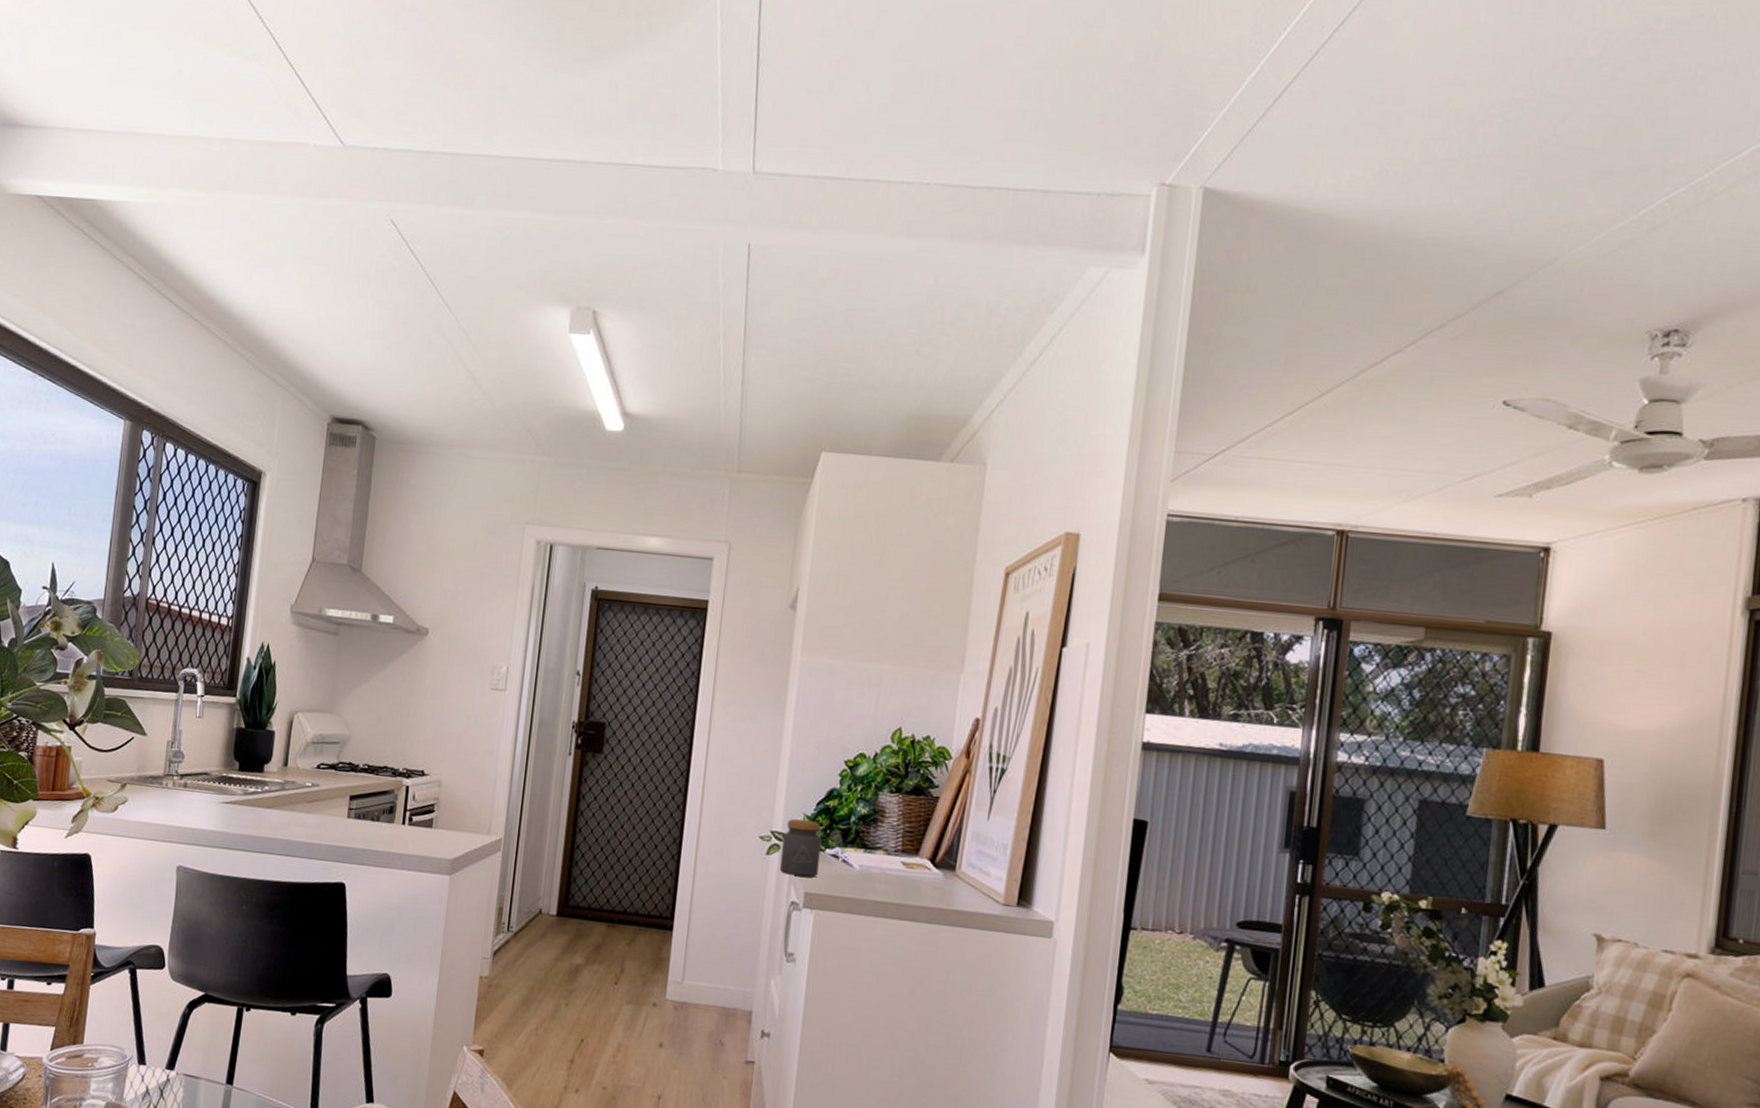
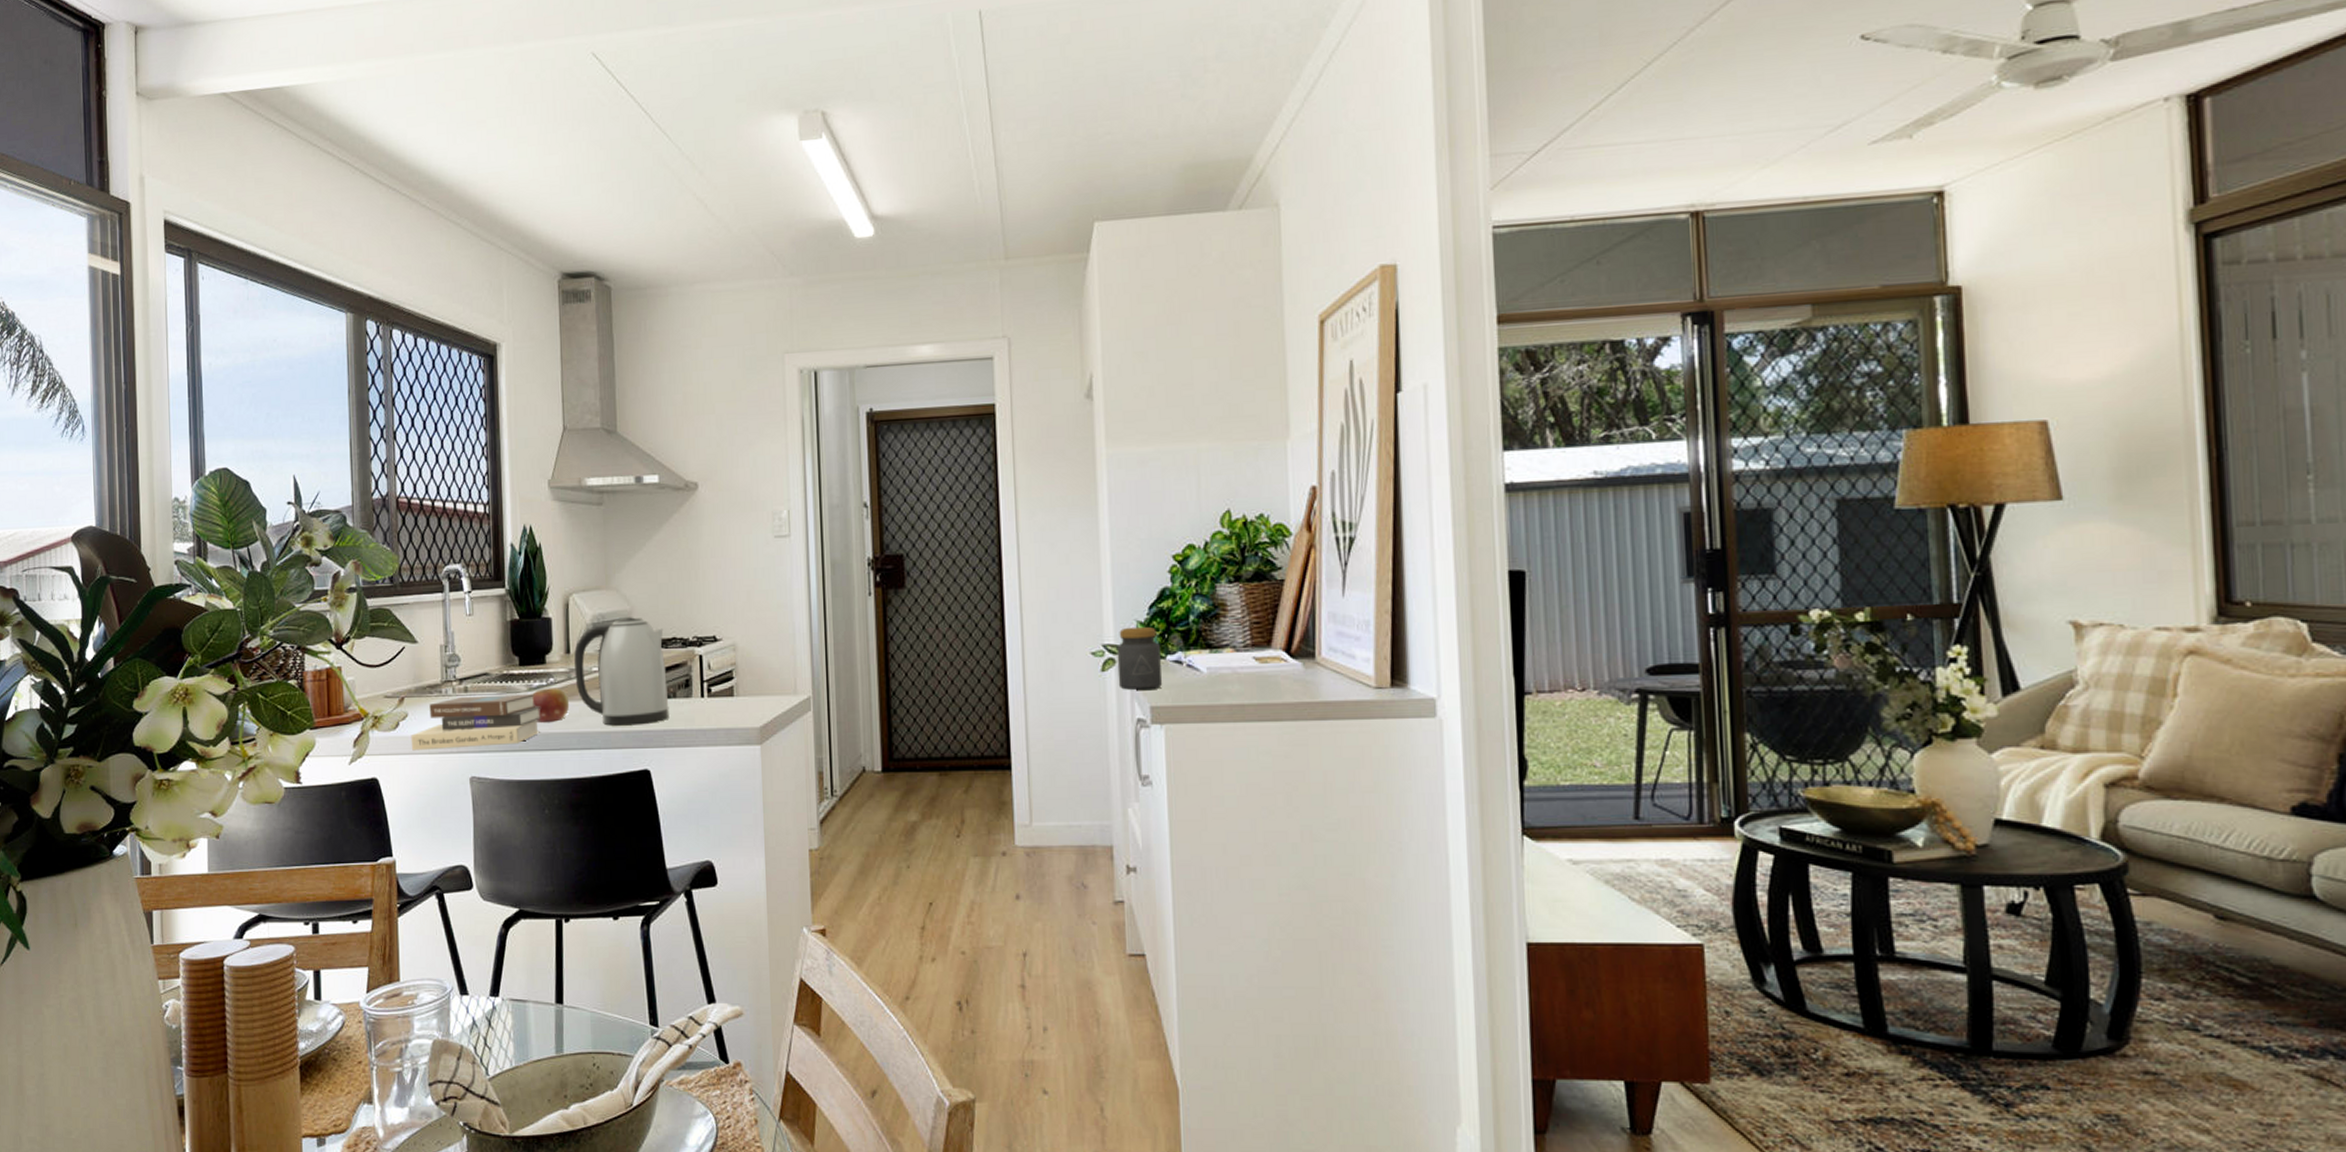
books: none [126,791,253,843] -> present [410,694,542,751]
fruit: none [245,795,280,828] -> present [532,688,570,723]
kettle: none [288,741,377,841] -> present [573,617,670,726]

